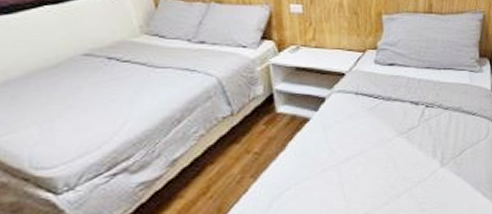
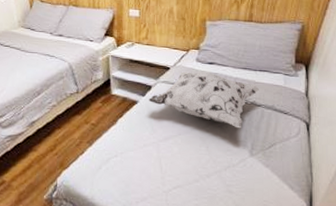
decorative pillow: none [323,77,446,137] -> present [149,71,260,129]

